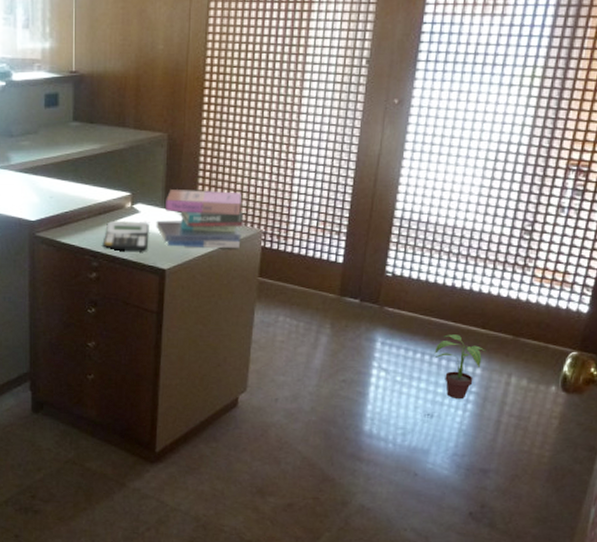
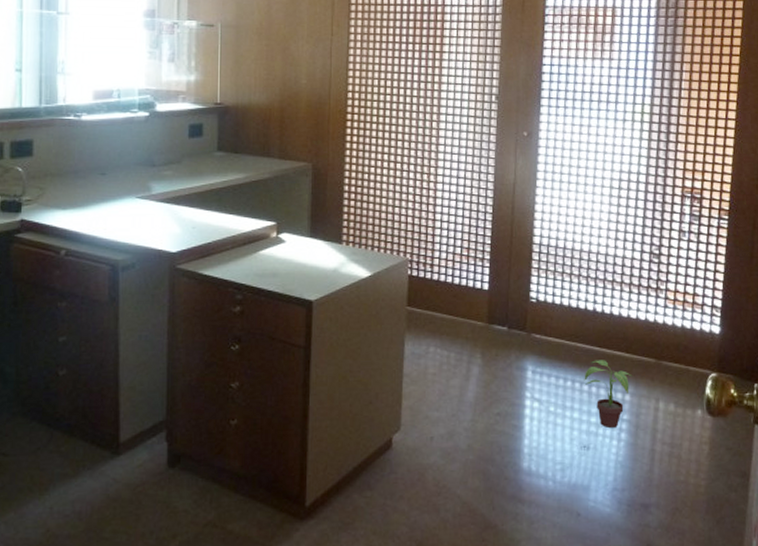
calculator: present [102,220,150,251] -> none [247,250,296,282]
books: present [156,190,245,249] -> none [302,218,391,278]

